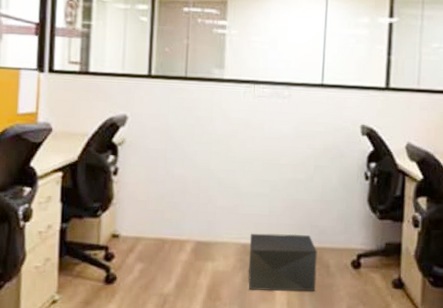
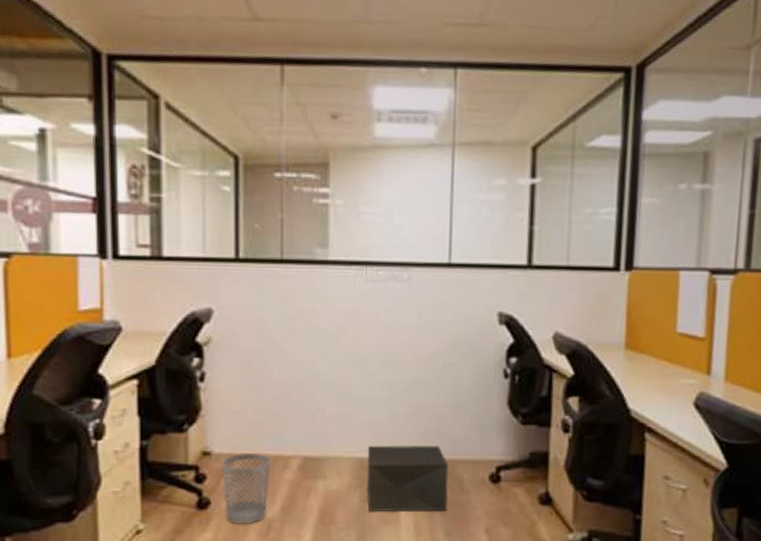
wastebasket: none [127,236,169,298] -> present [221,452,271,524]

